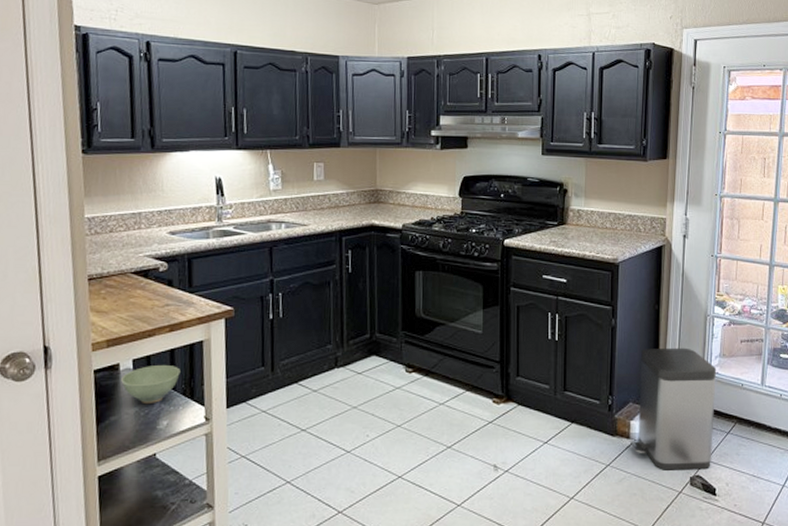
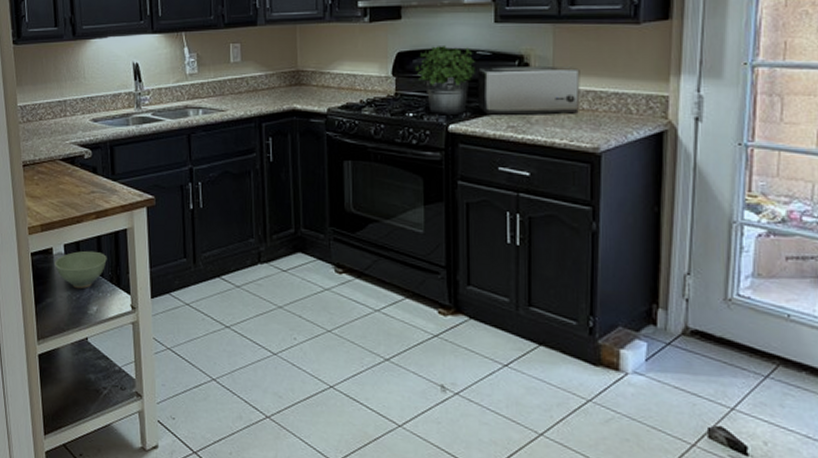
potted plant: none [477,171,527,232] -> present [414,44,476,116]
toaster: none [527,191,605,232] -> present [477,65,581,115]
pedal bin: present [630,347,717,470] -> none [620,261,748,421]

